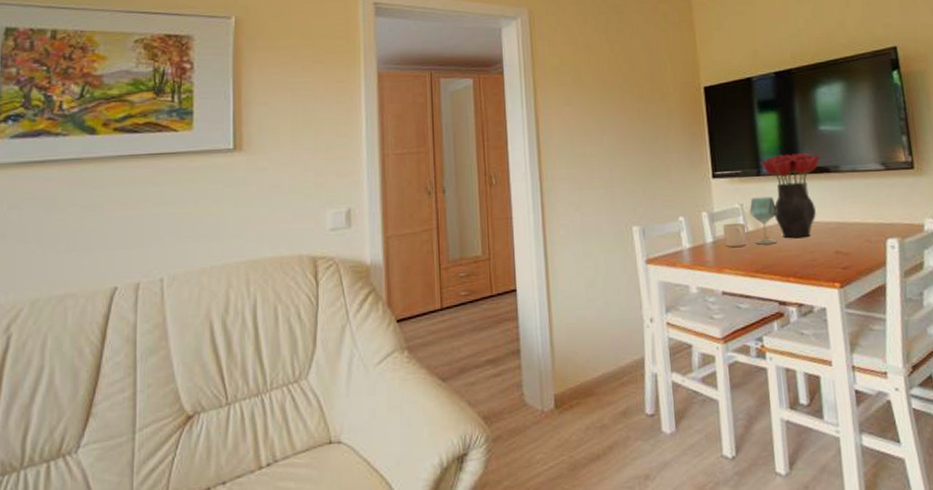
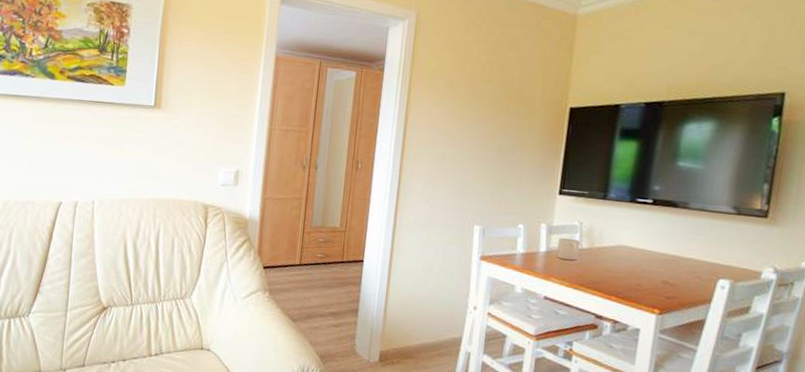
wine glass: present [749,196,778,245] -> none [586,218,615,264]
bouquet: present [760,152,821,239] -> none [608,183,672,264]

